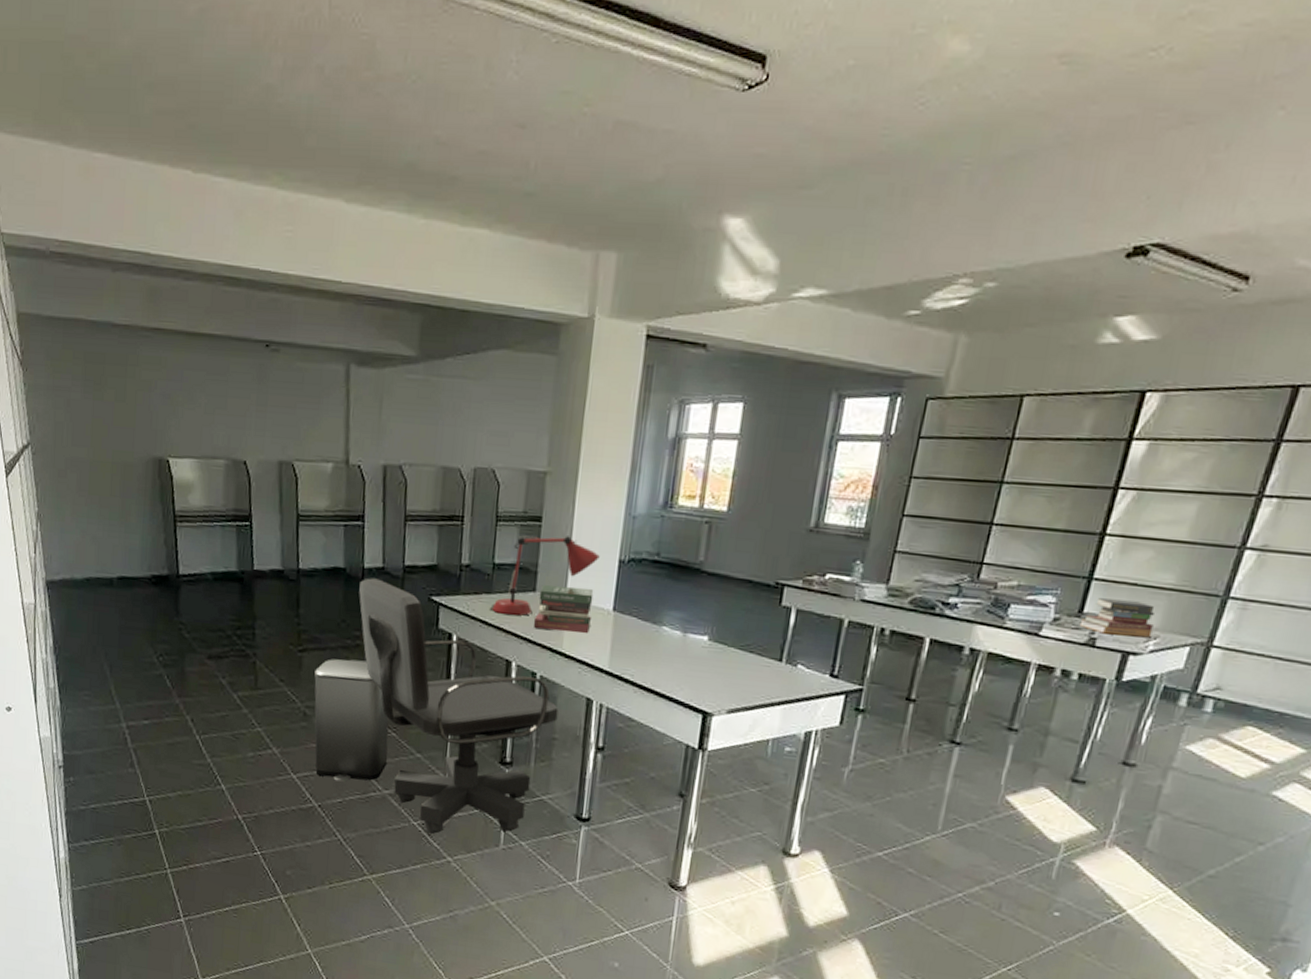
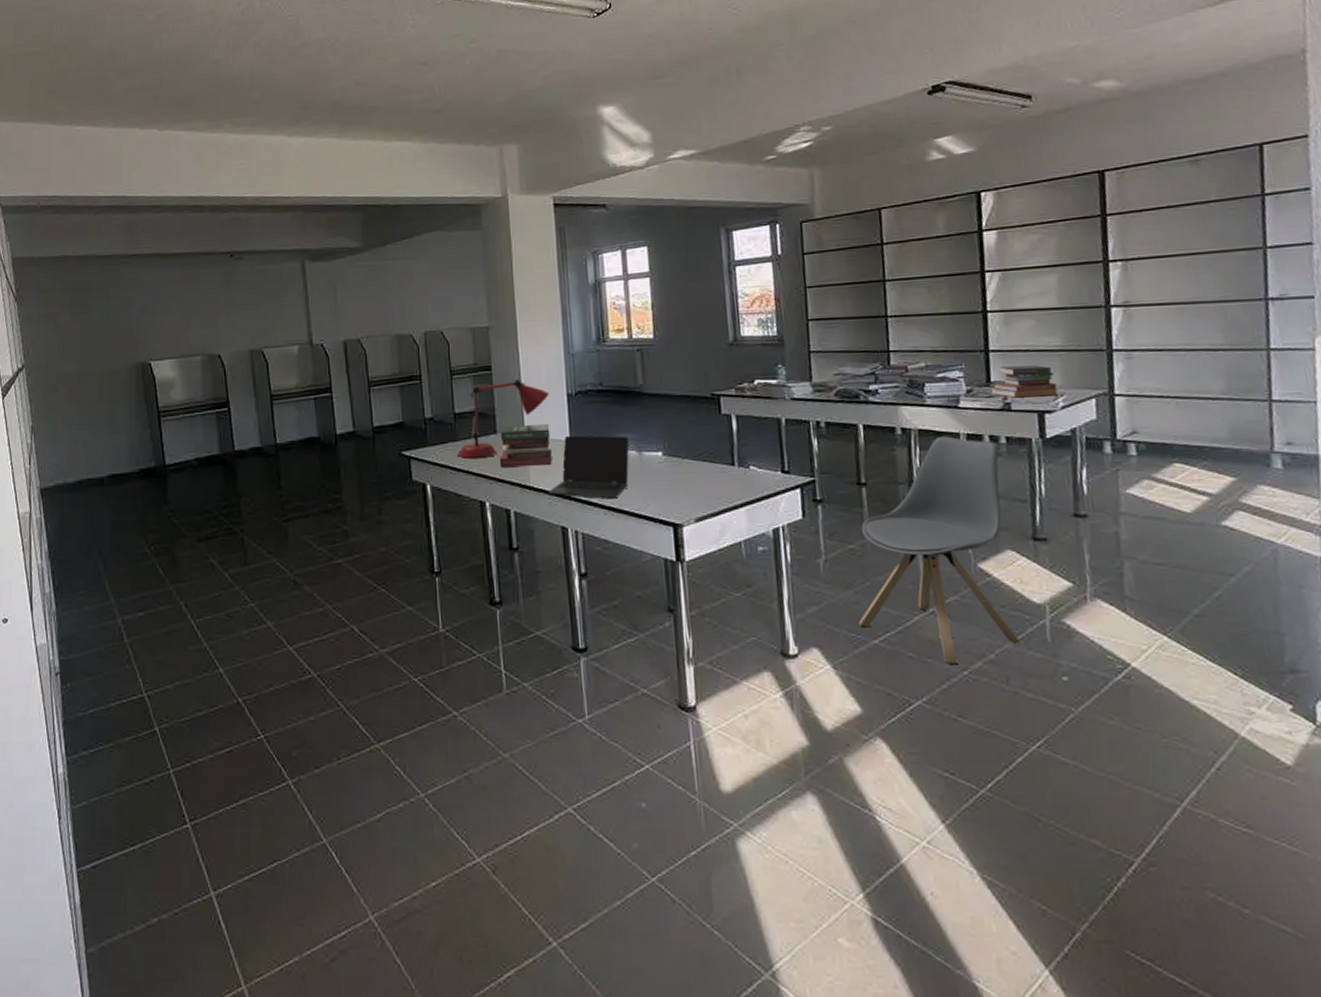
pedal bin: present [314,659,389,782] -> none [301,522,381,647]
office chair: present [359,578,559,835] -> none [334,442,538,690]
laptop: none [579,604,676,678] -> present [548,435,630,499]
chair: none [868,662,1067,886] -> present [859,436,1021,665]

